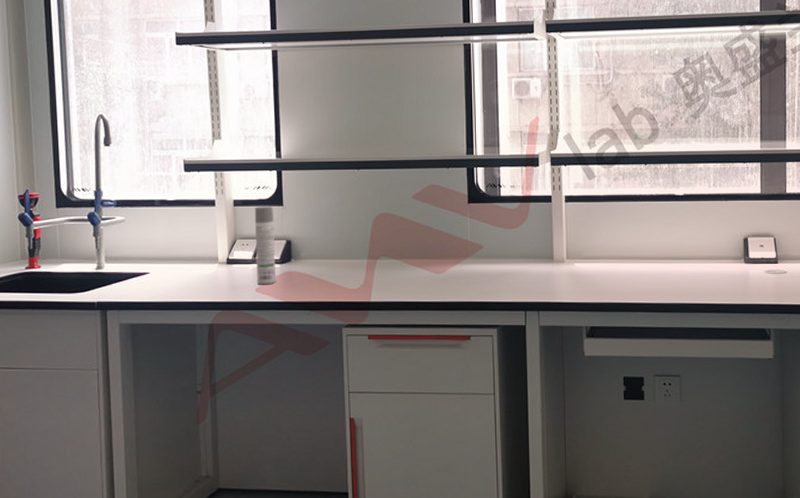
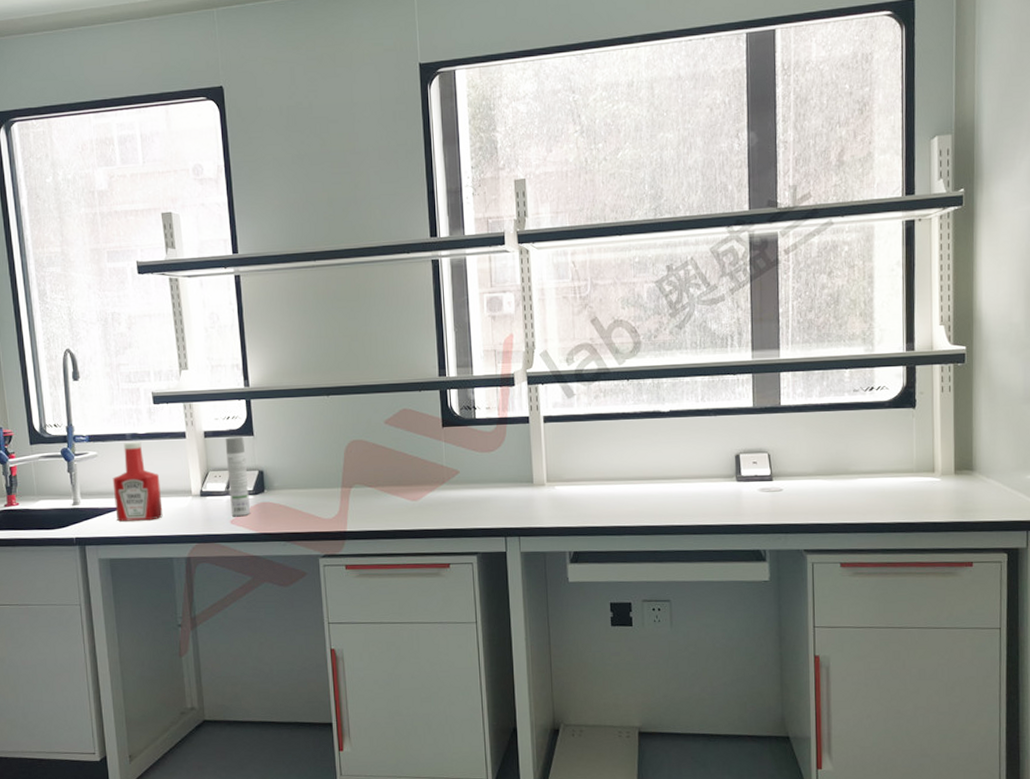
ketchup bottle: none [138,207,188,287] -> present [112,441,163,522]

